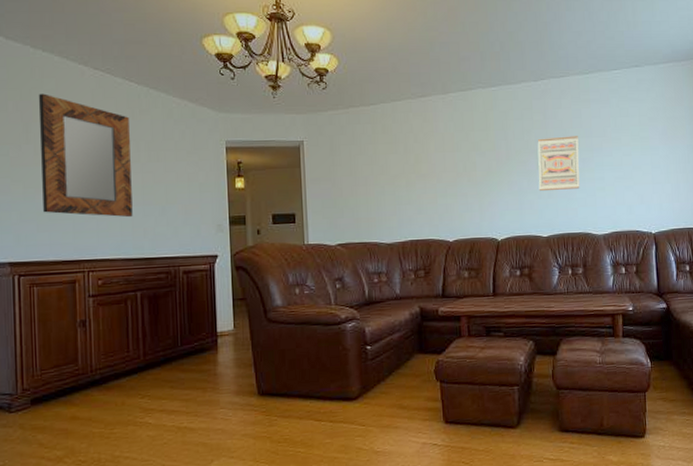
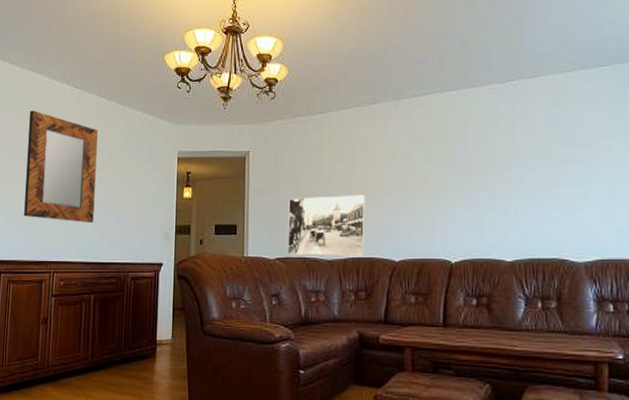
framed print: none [346,182,422,240] -> present [287,194,366,256]
wall art: present [537,136,580,192] -> none [502,144,555,209]

